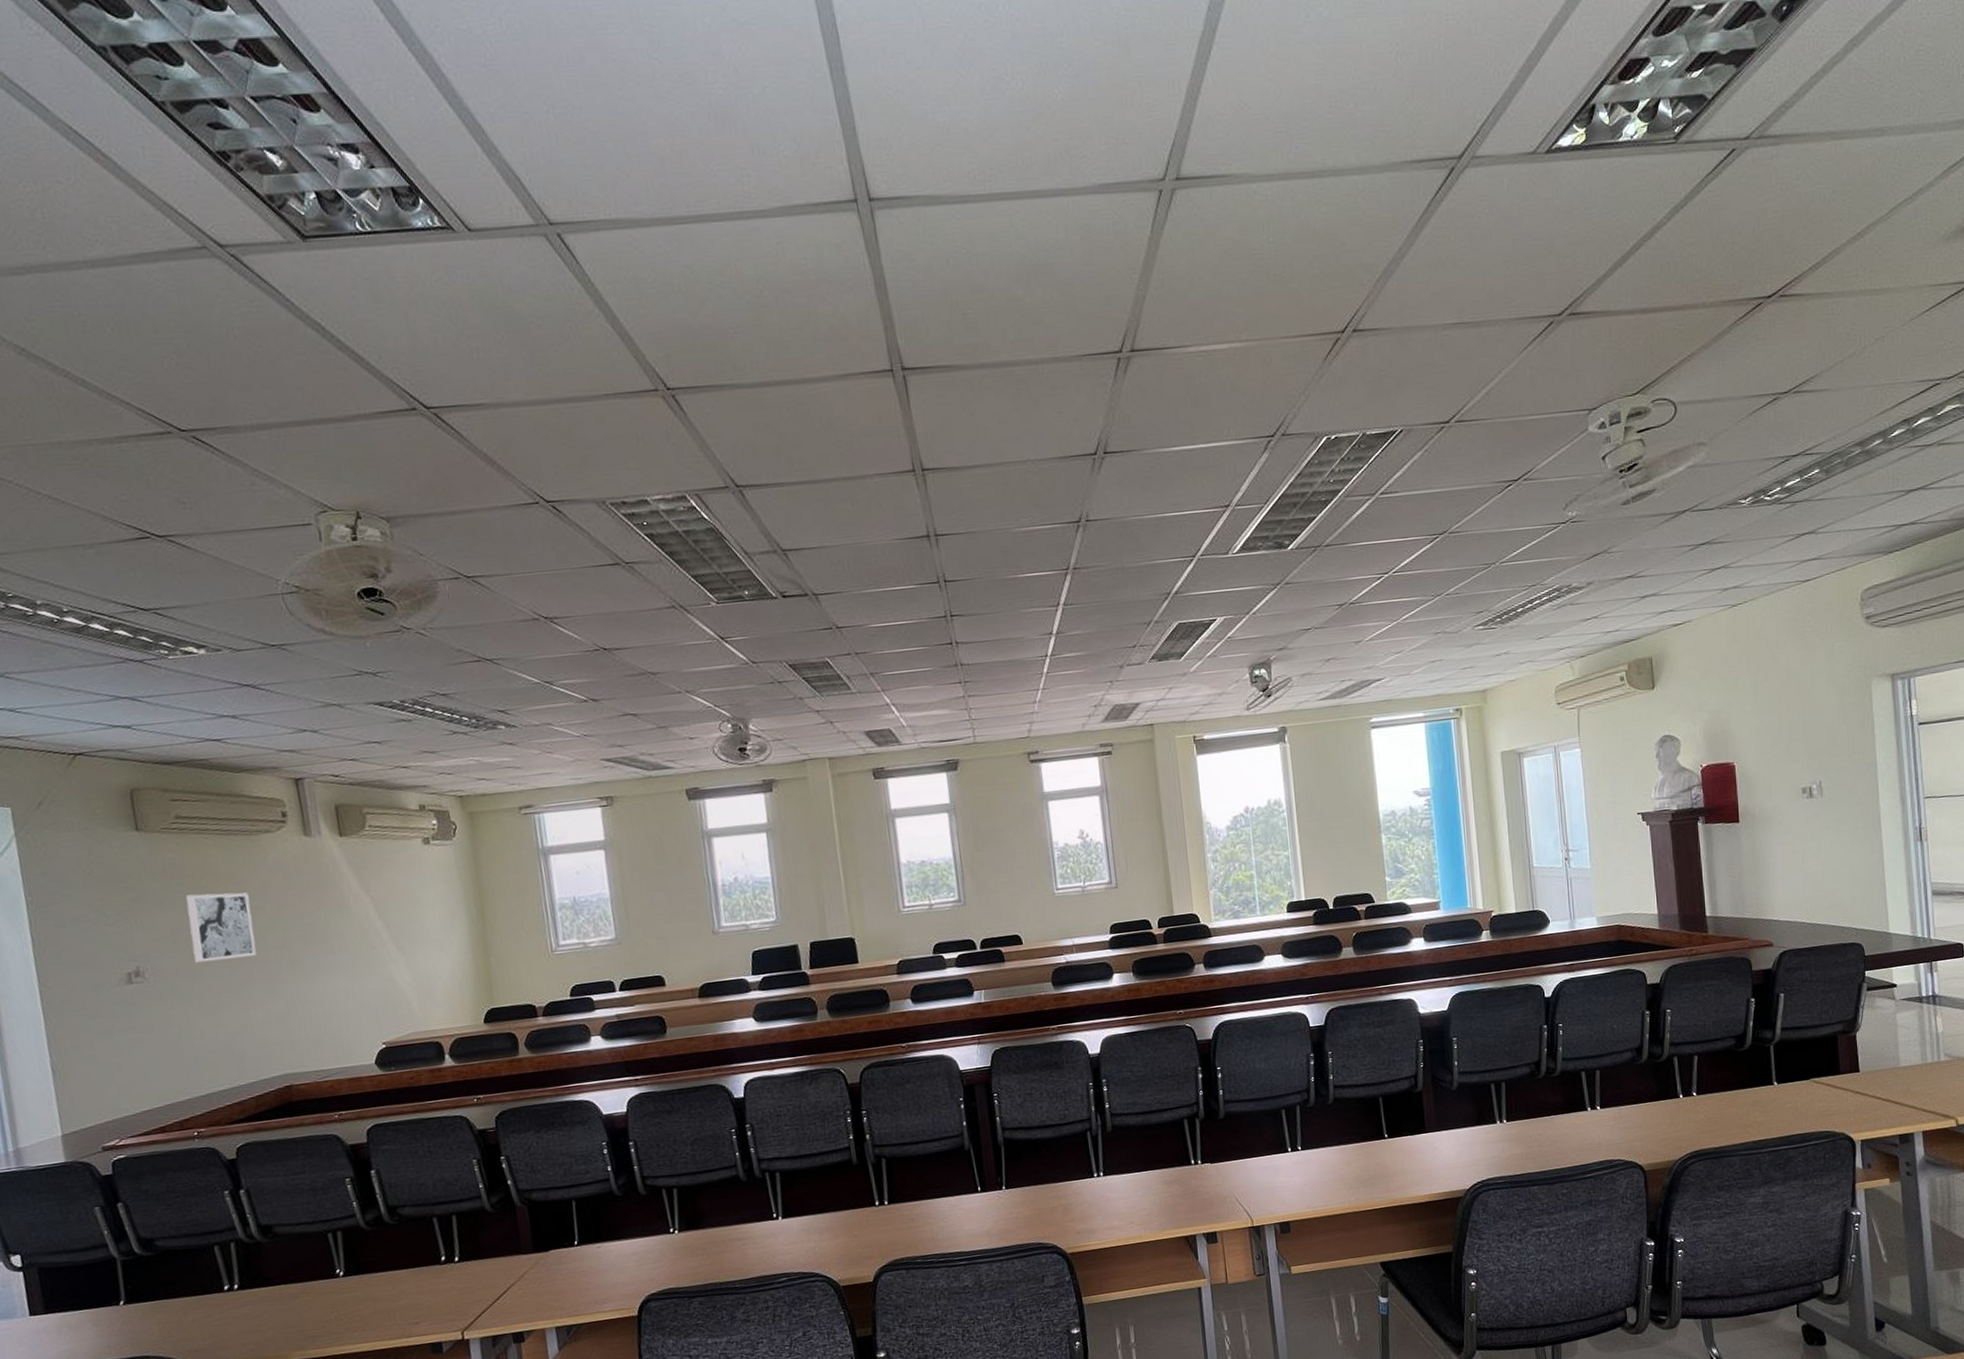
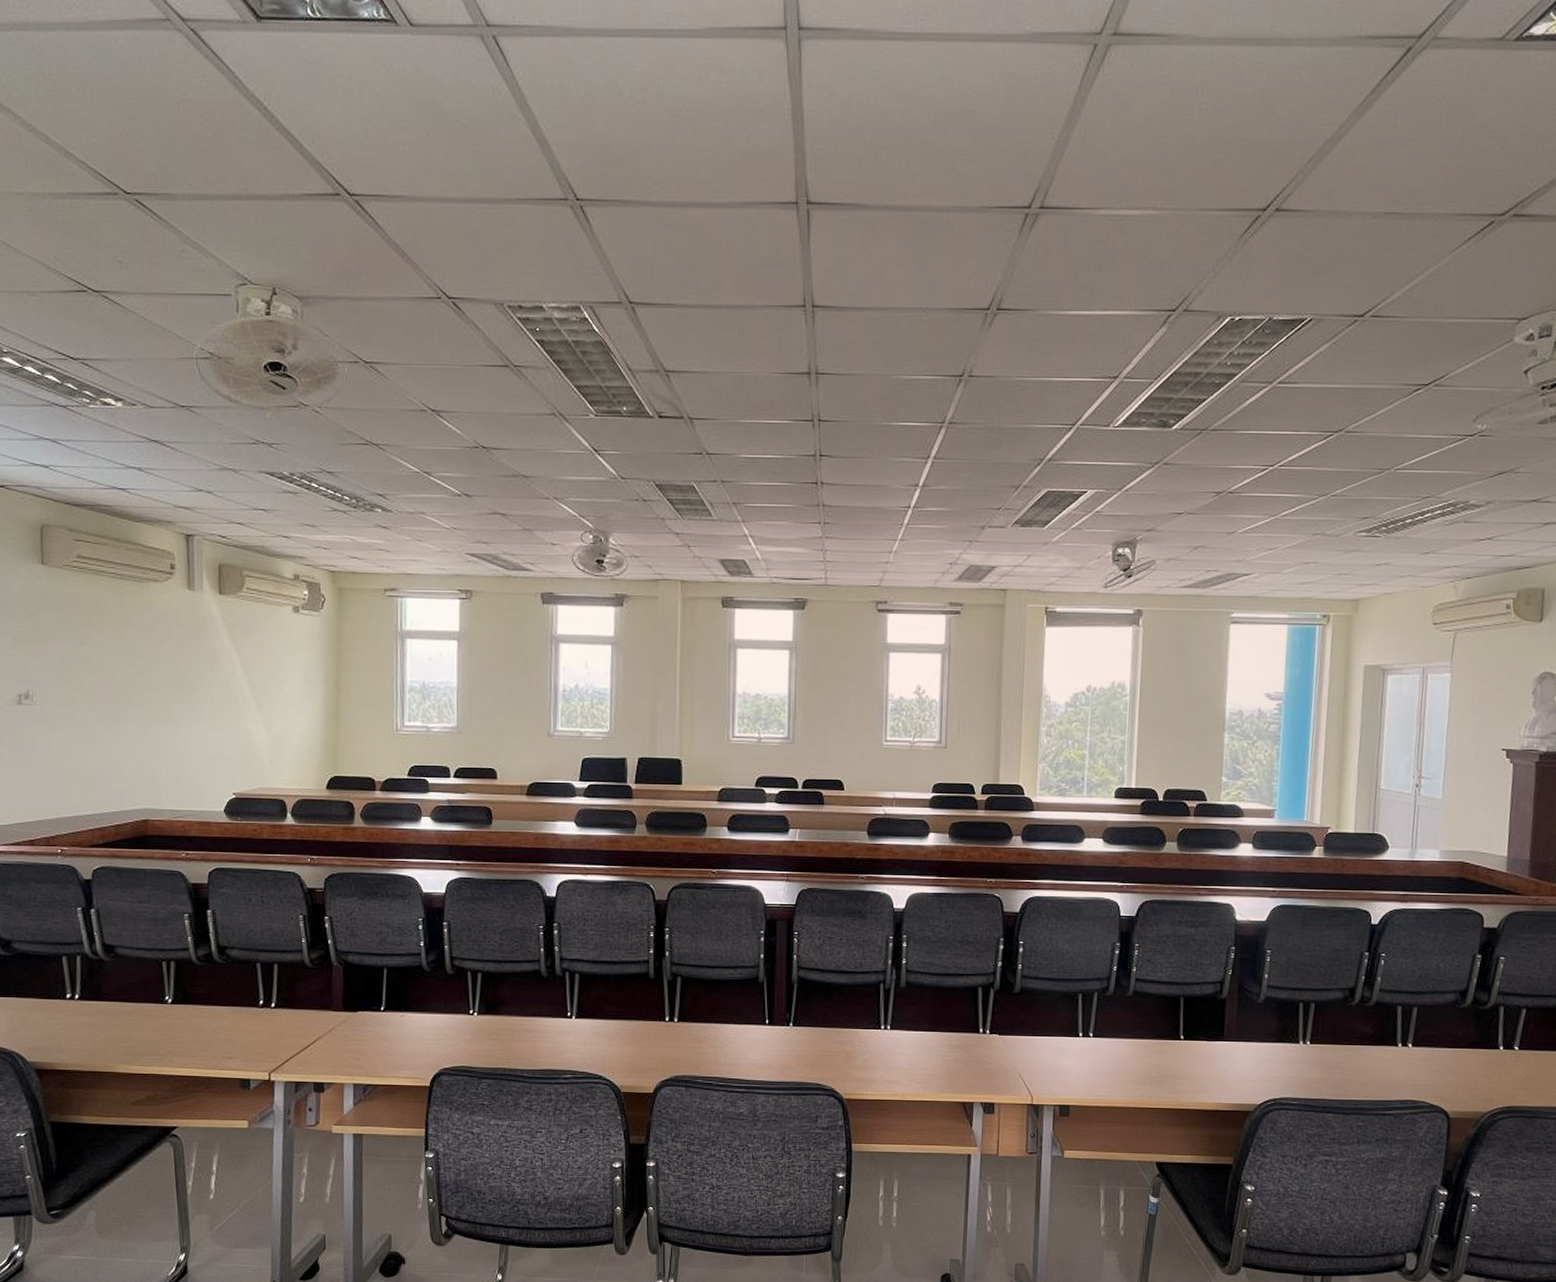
wall art: present [186,892,256,963] -> none [77,630,133,695]

